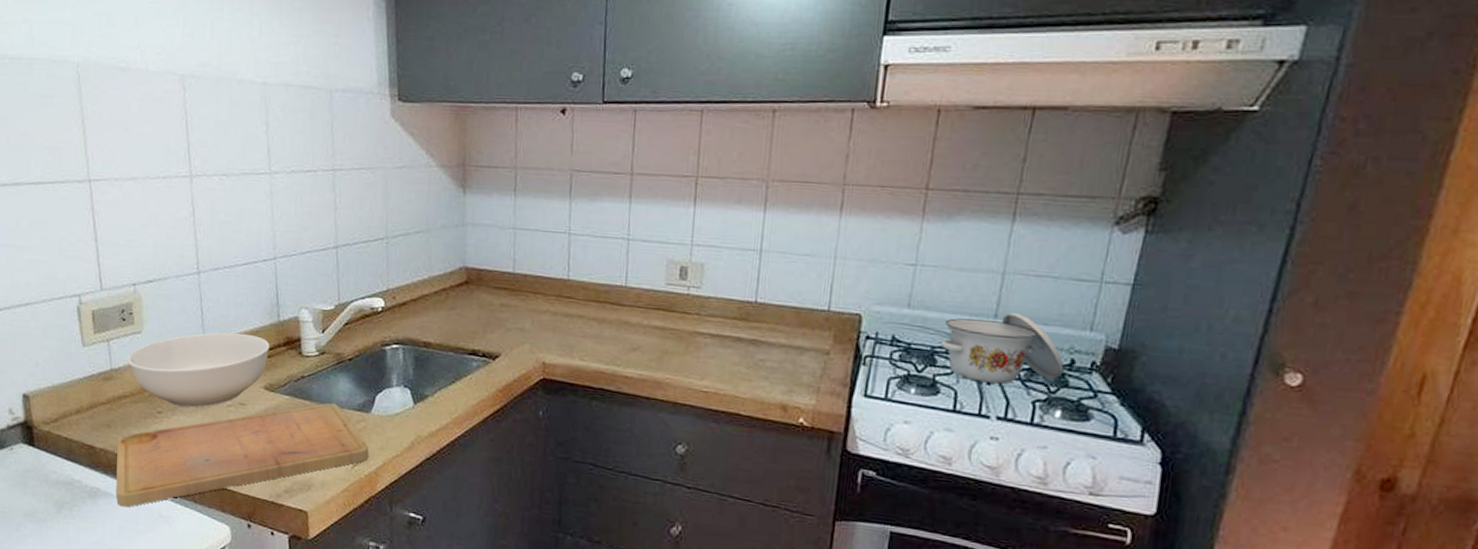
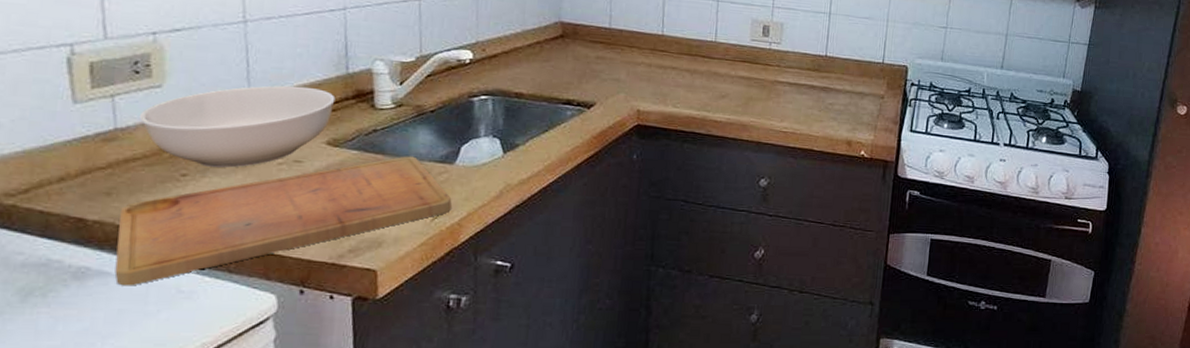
cooking pot: present [941,313,1064,384] -> none [965,65,1047,119]

